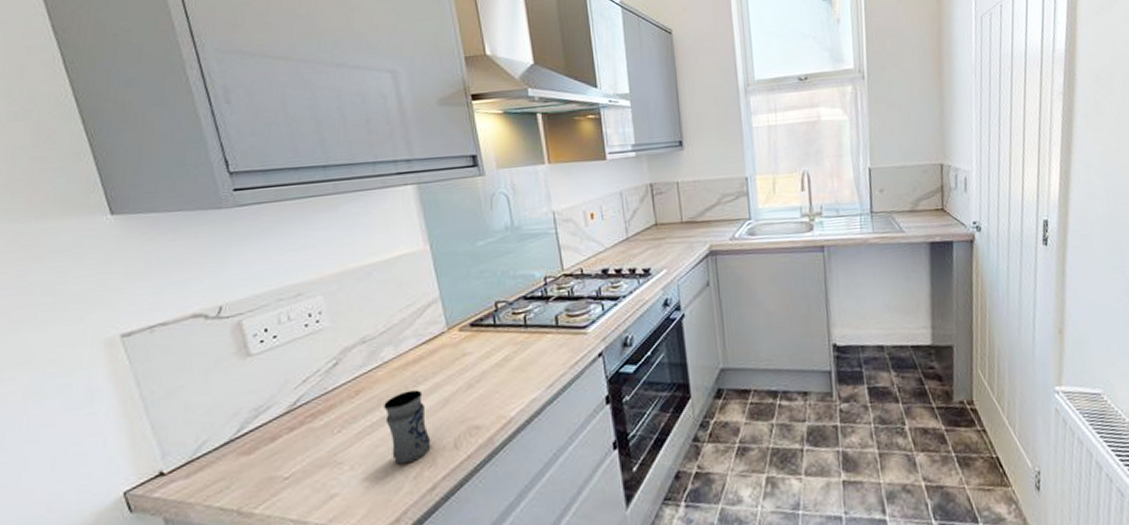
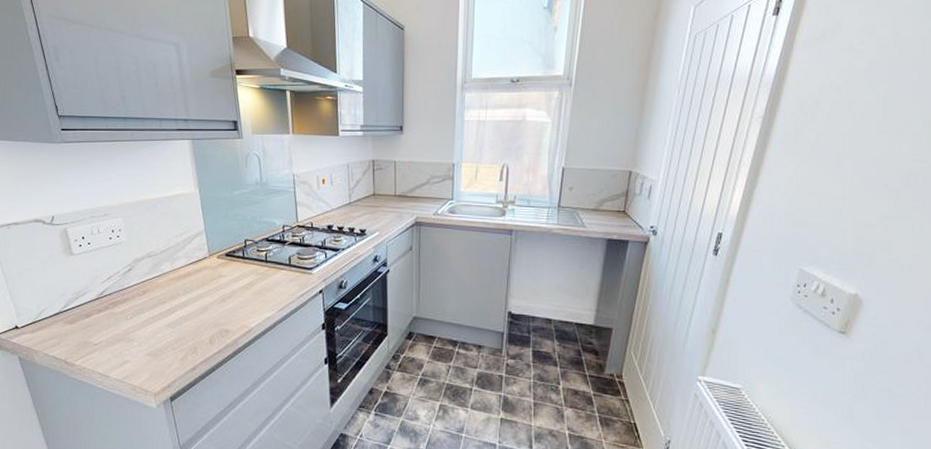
jar: present [384,390,431,465] -> none [162,297,194,348]

